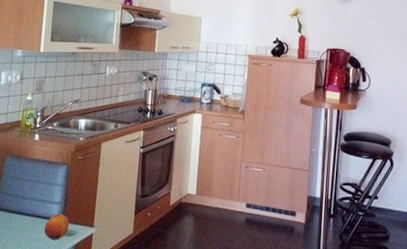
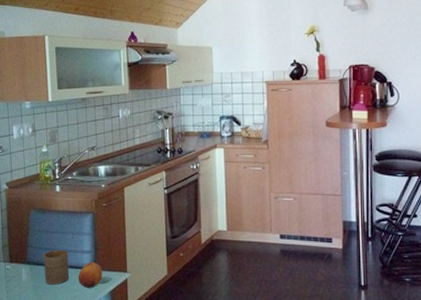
cup: none [10,198,39,234] -> present [43,250,69,285]

